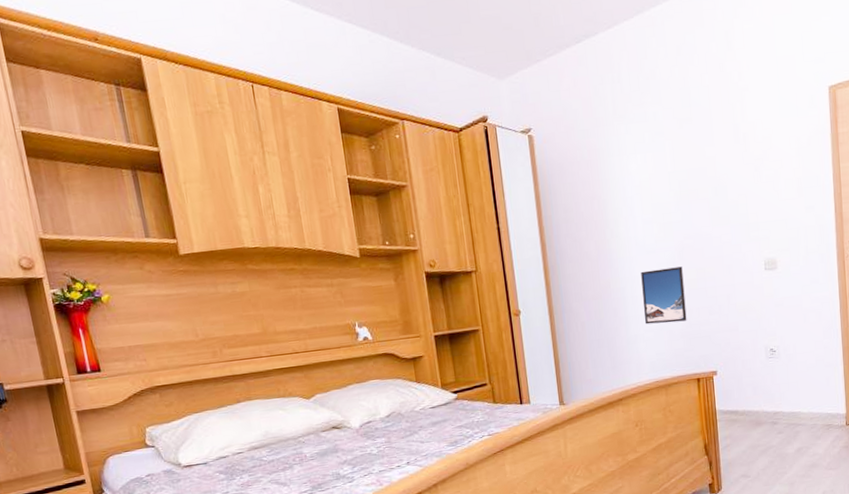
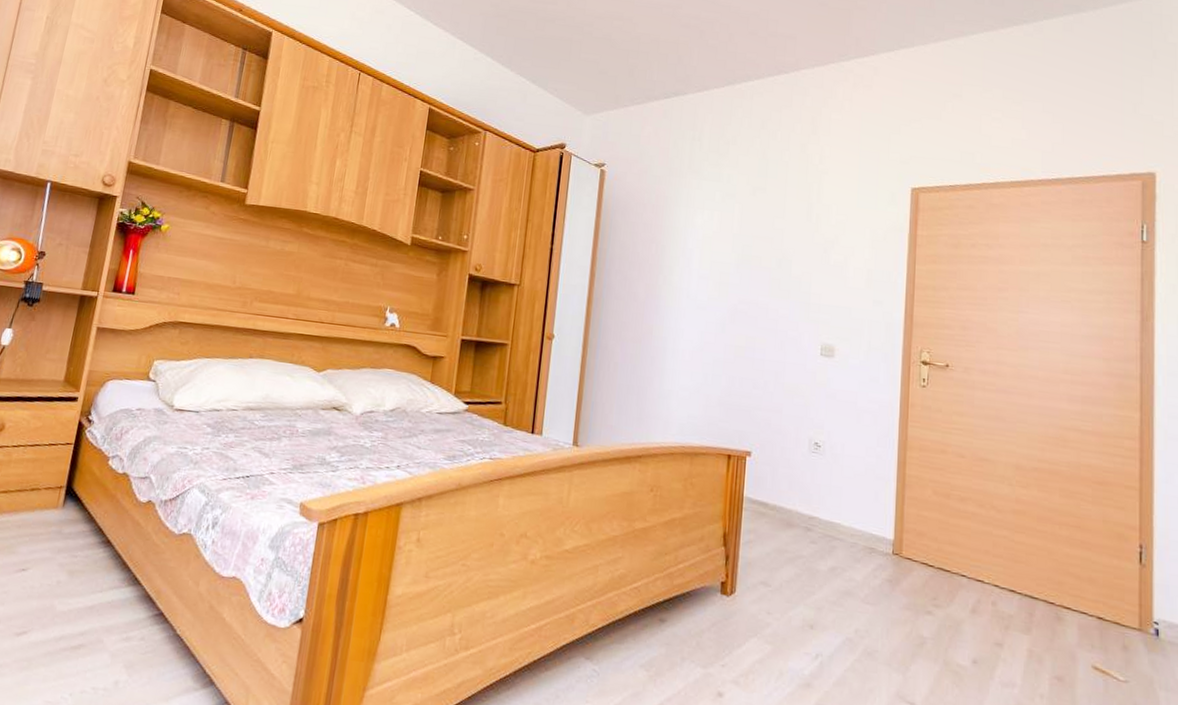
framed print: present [641,266,687,325] -> none [681,325,732,389]

